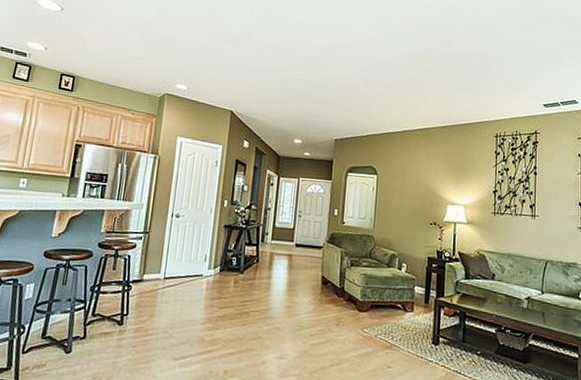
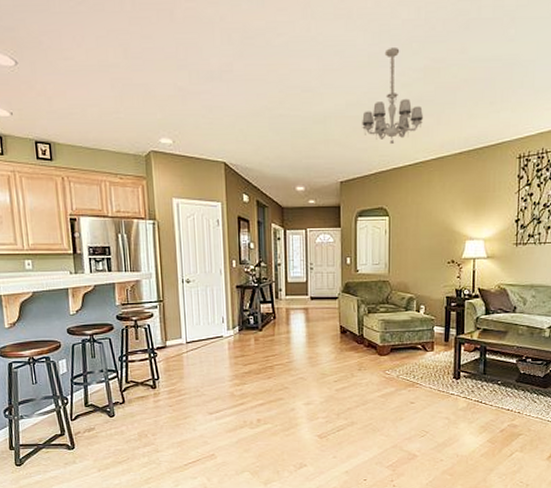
chandelier: none [358,36,413,112] -> present [362,48,423,144]

